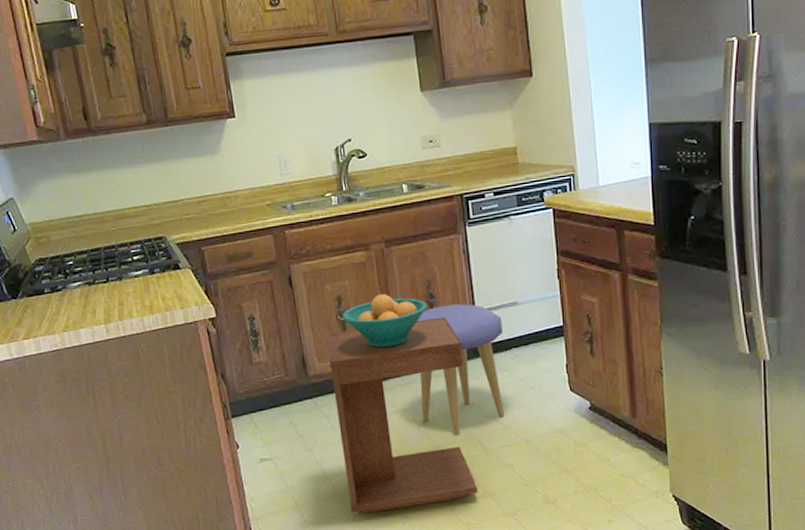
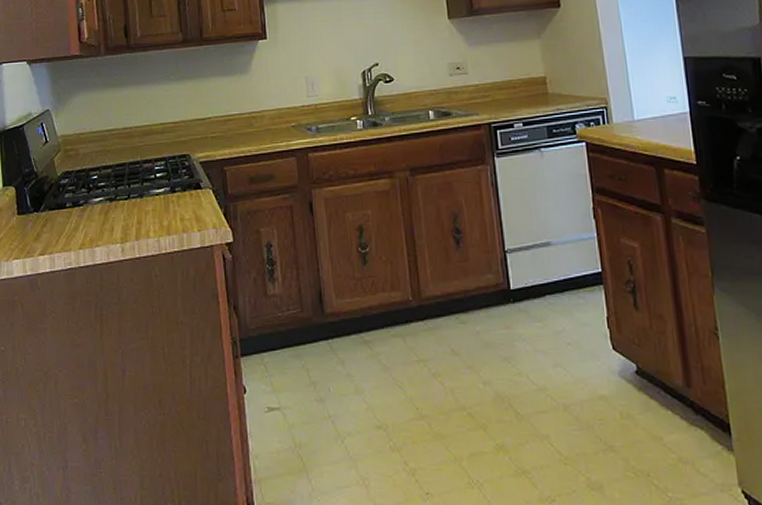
side table: present [328,317,479,514] -> none [347,255,511,485]
fruit bowl: present [341,294,427,348] -> none [362,226,453,286]
stool: present [417,304,505,435] -> none [442,241,539,394]

